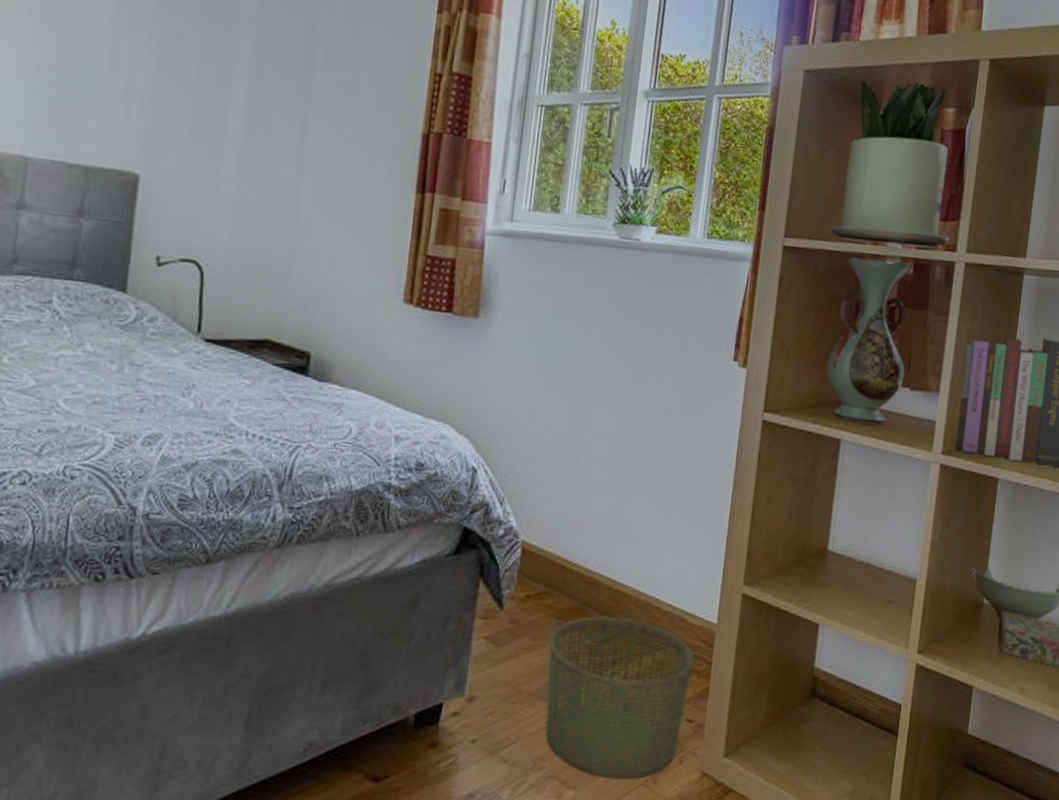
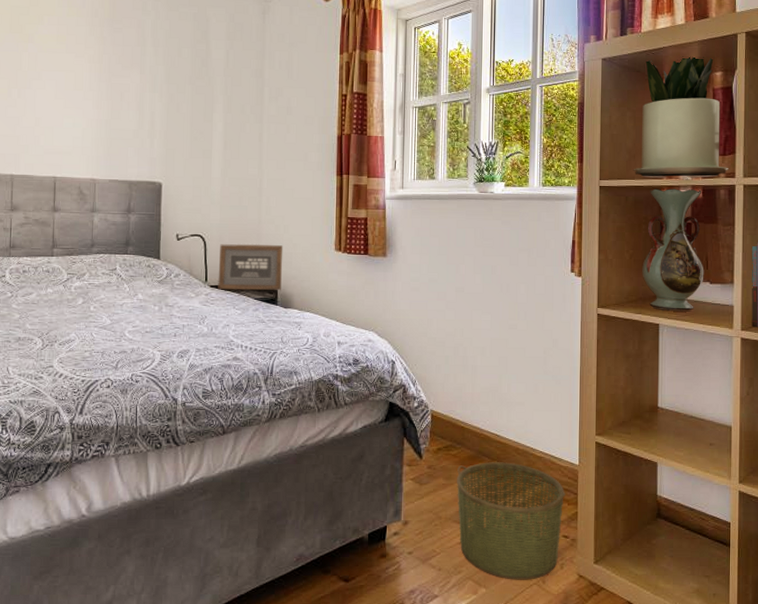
picture frame: none [216,277,325,356] -> present [218,244,283,291]

